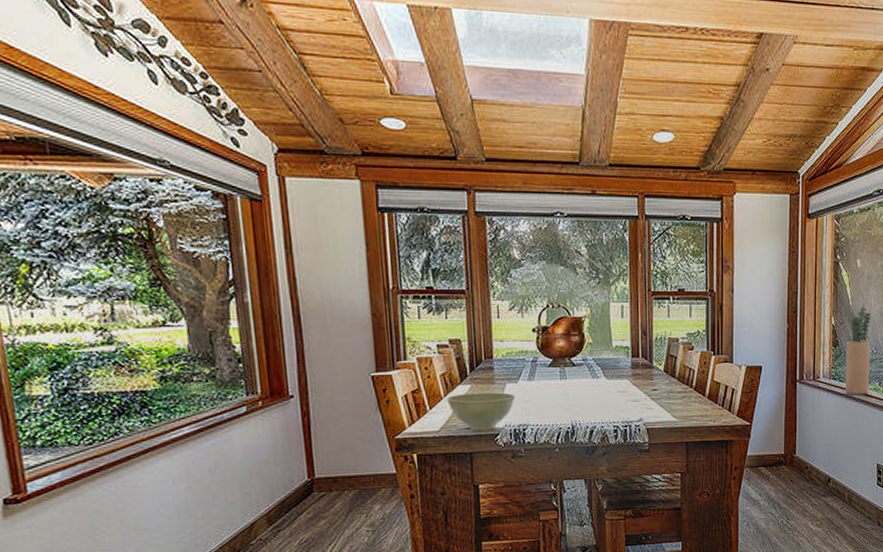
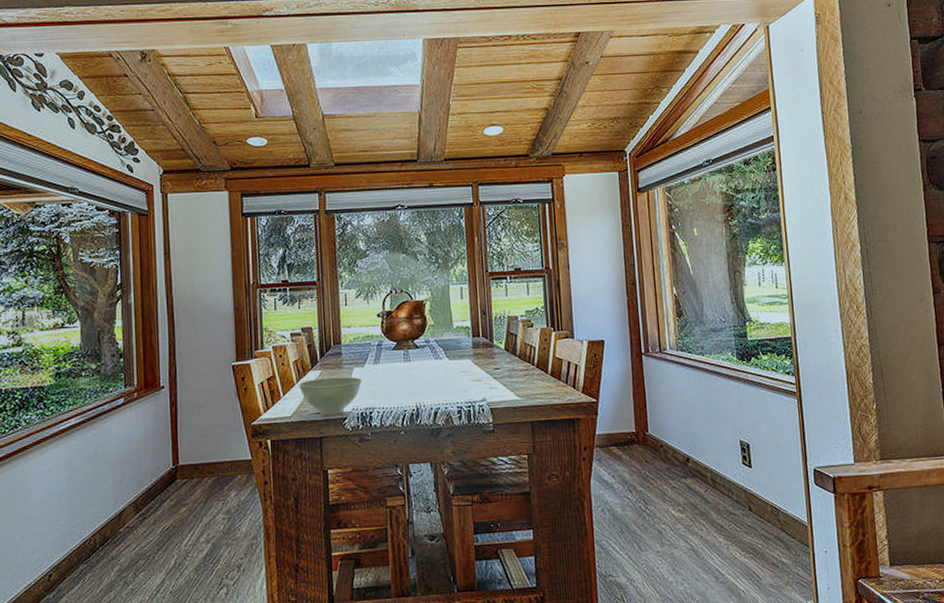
vase: present [845,304,871,395] -> none [691,272,721,367]

